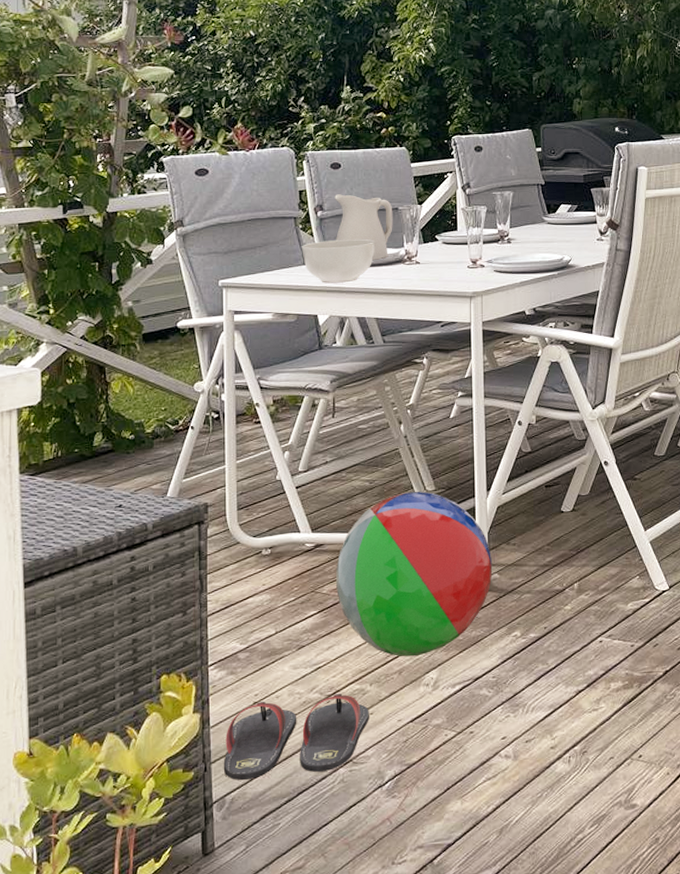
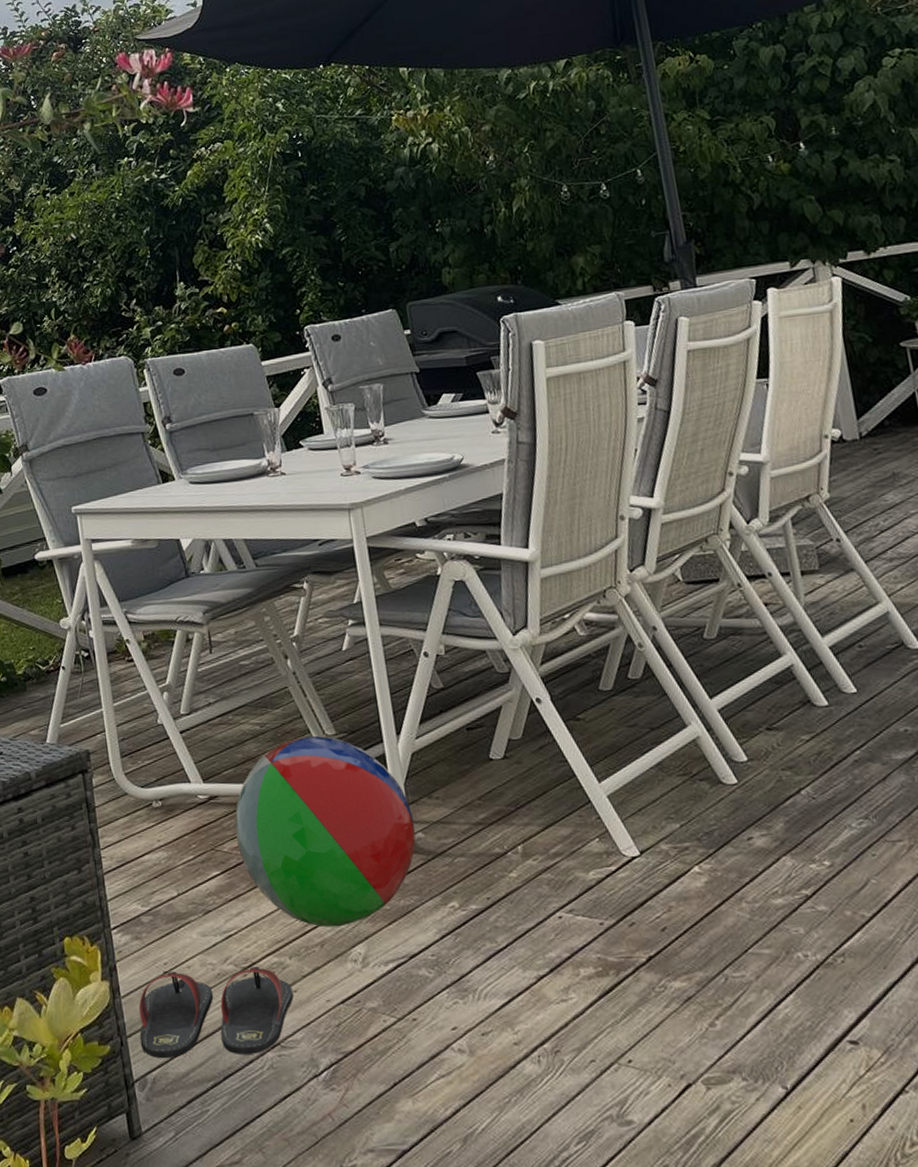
bowl: present [302,239,375,284] -> none [153,451,233,504]
pitcher: present [335,194,393,261] -> none [182,403,251,475]

